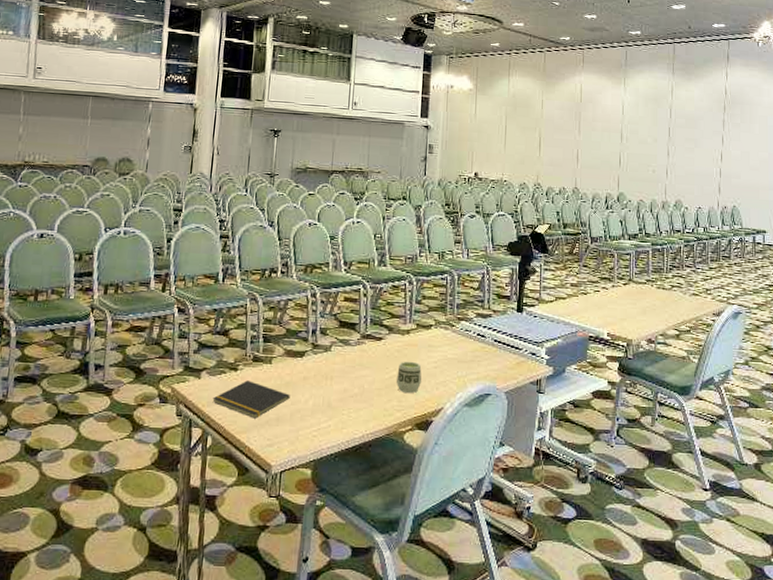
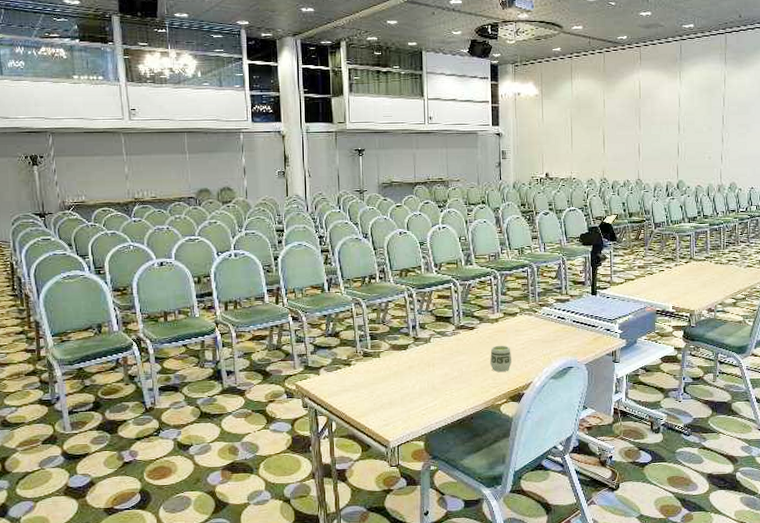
notepad: present [212,380,290,419] -> none [332,373,399,404]

